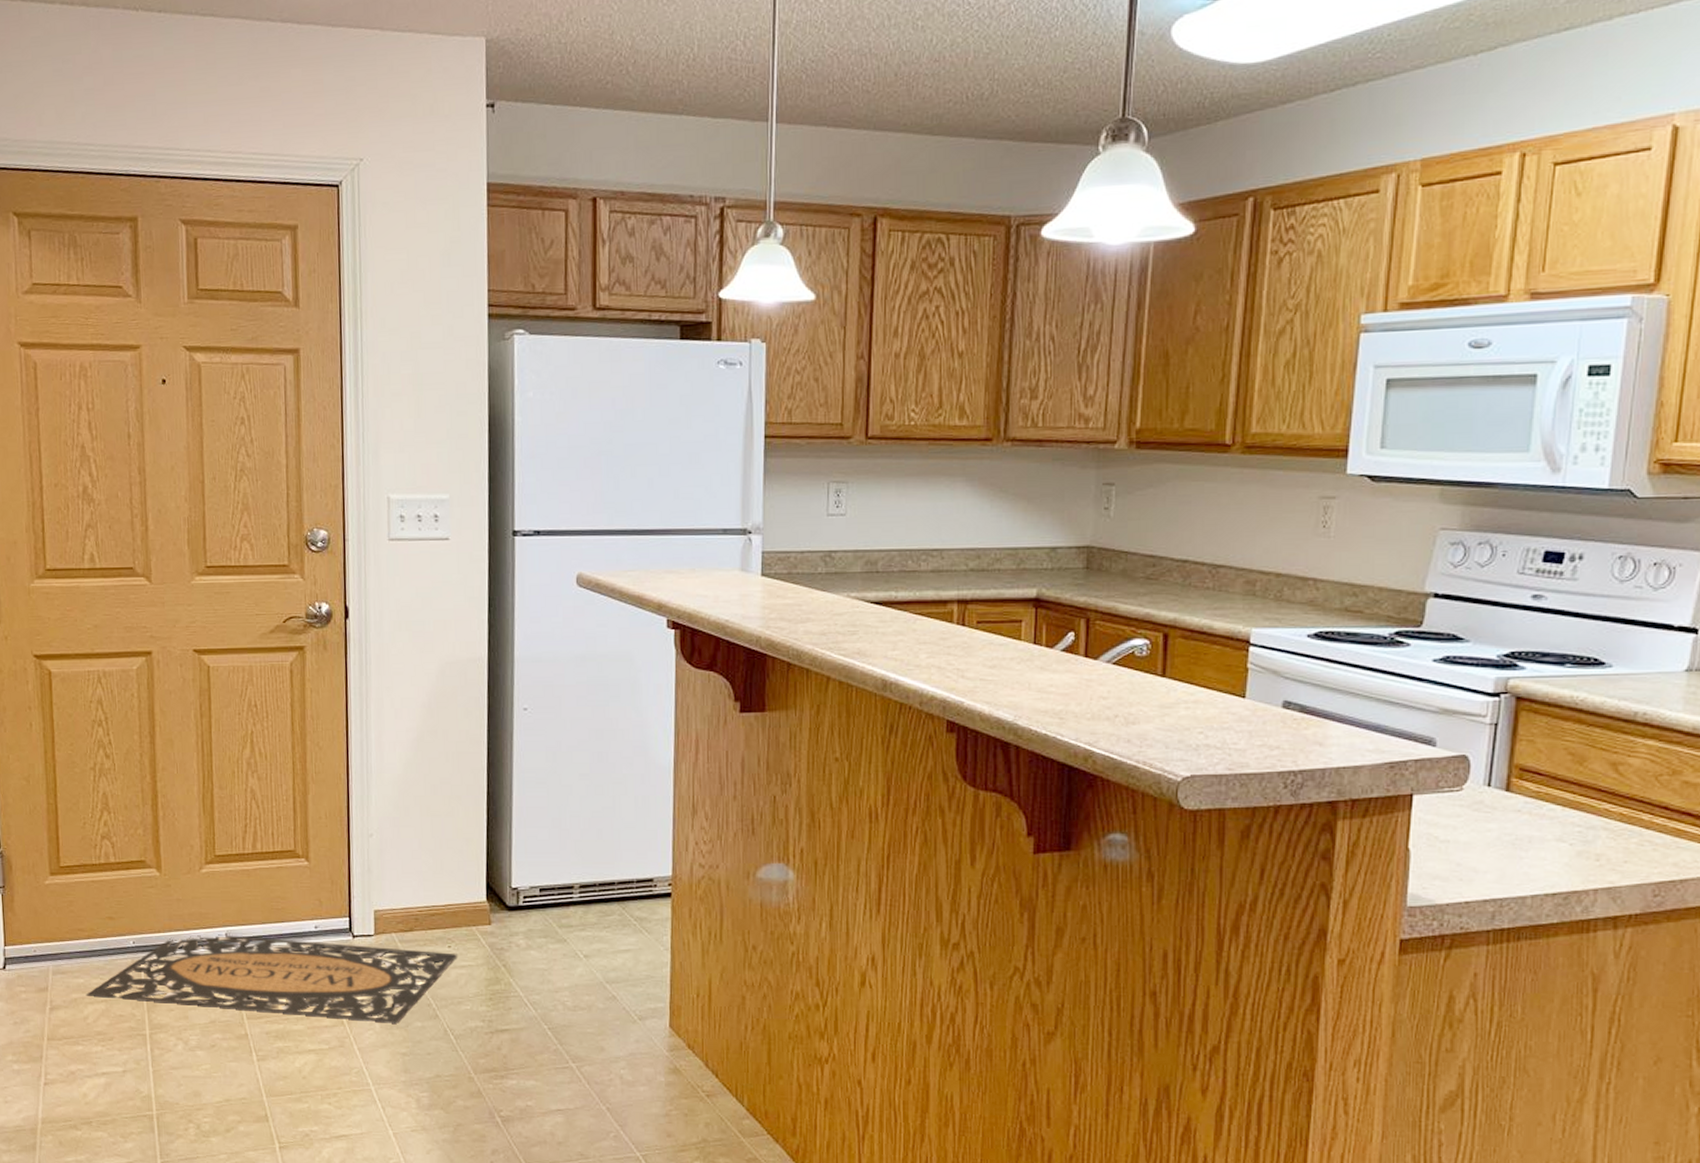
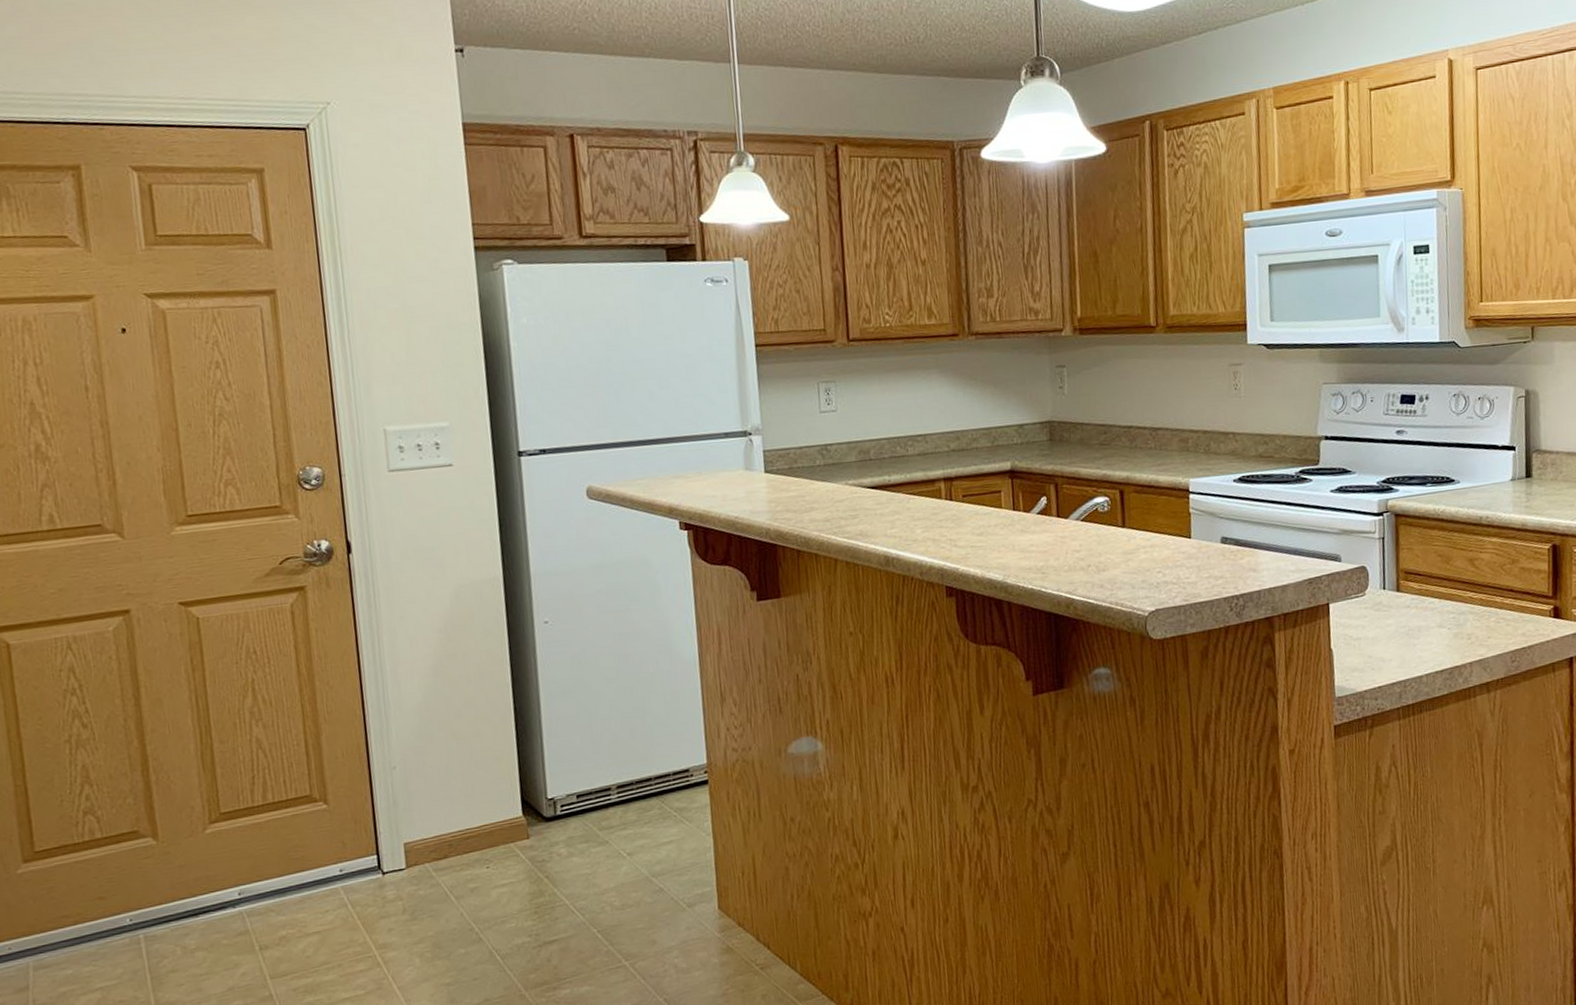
doormat: present [87,934,457,1023] -> none [77,873,497,987]

